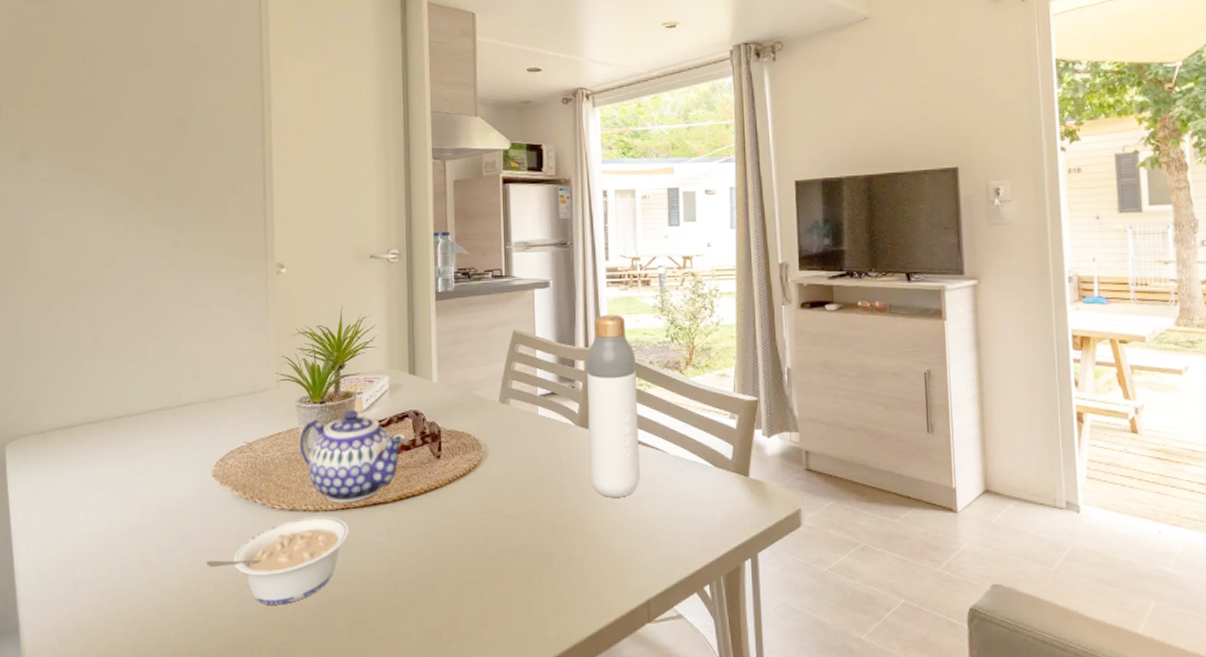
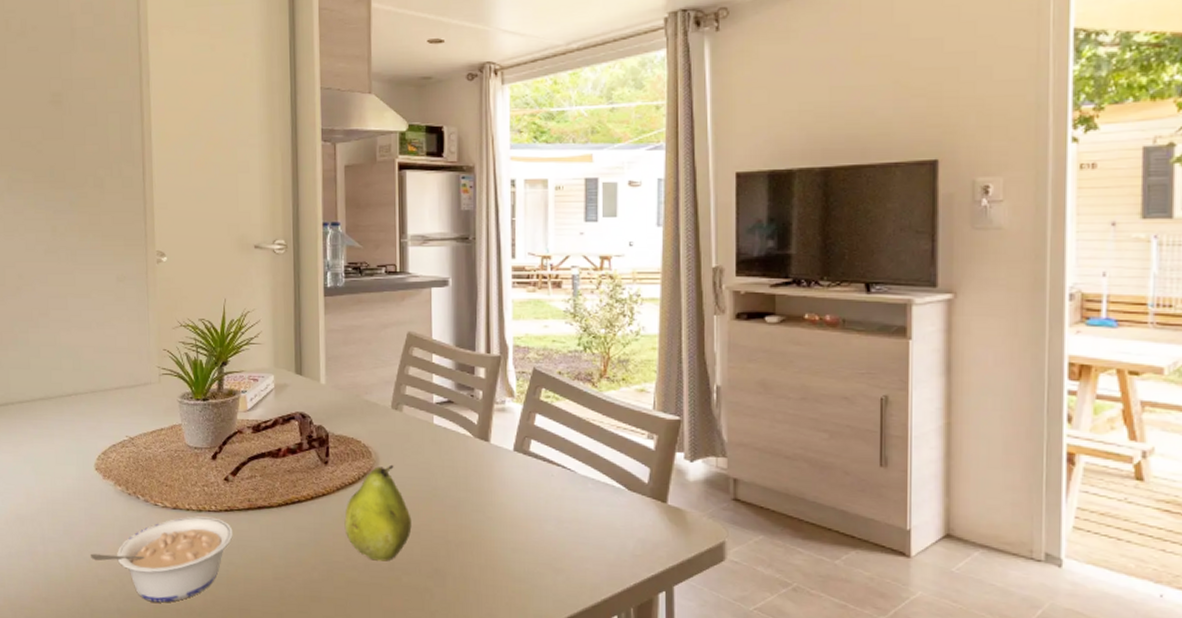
teapot: present [299,409,407,503] -> none [182,408,293,505]
fruit: none [456,455,520,548] -> present [344,464,412,562]
bottle: present [586,315,640,497] -> none [488,319,544,517]

